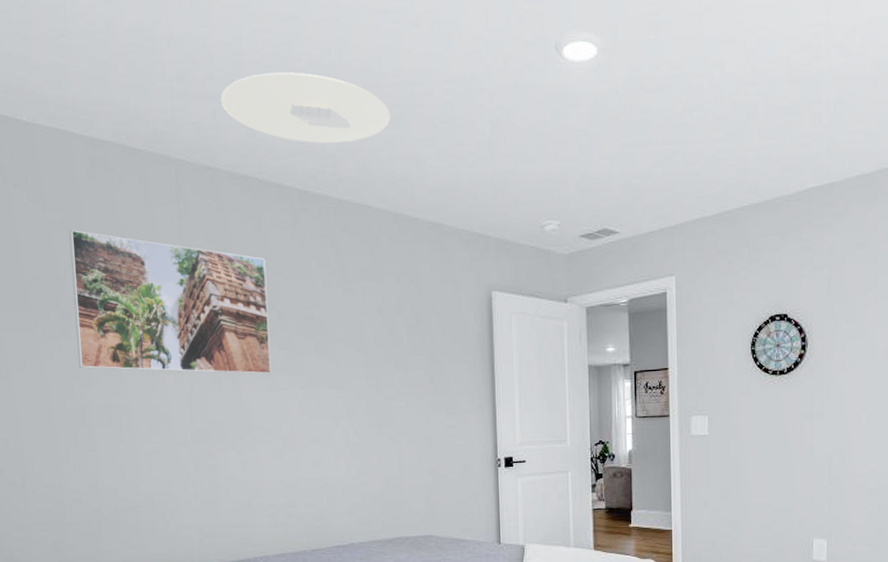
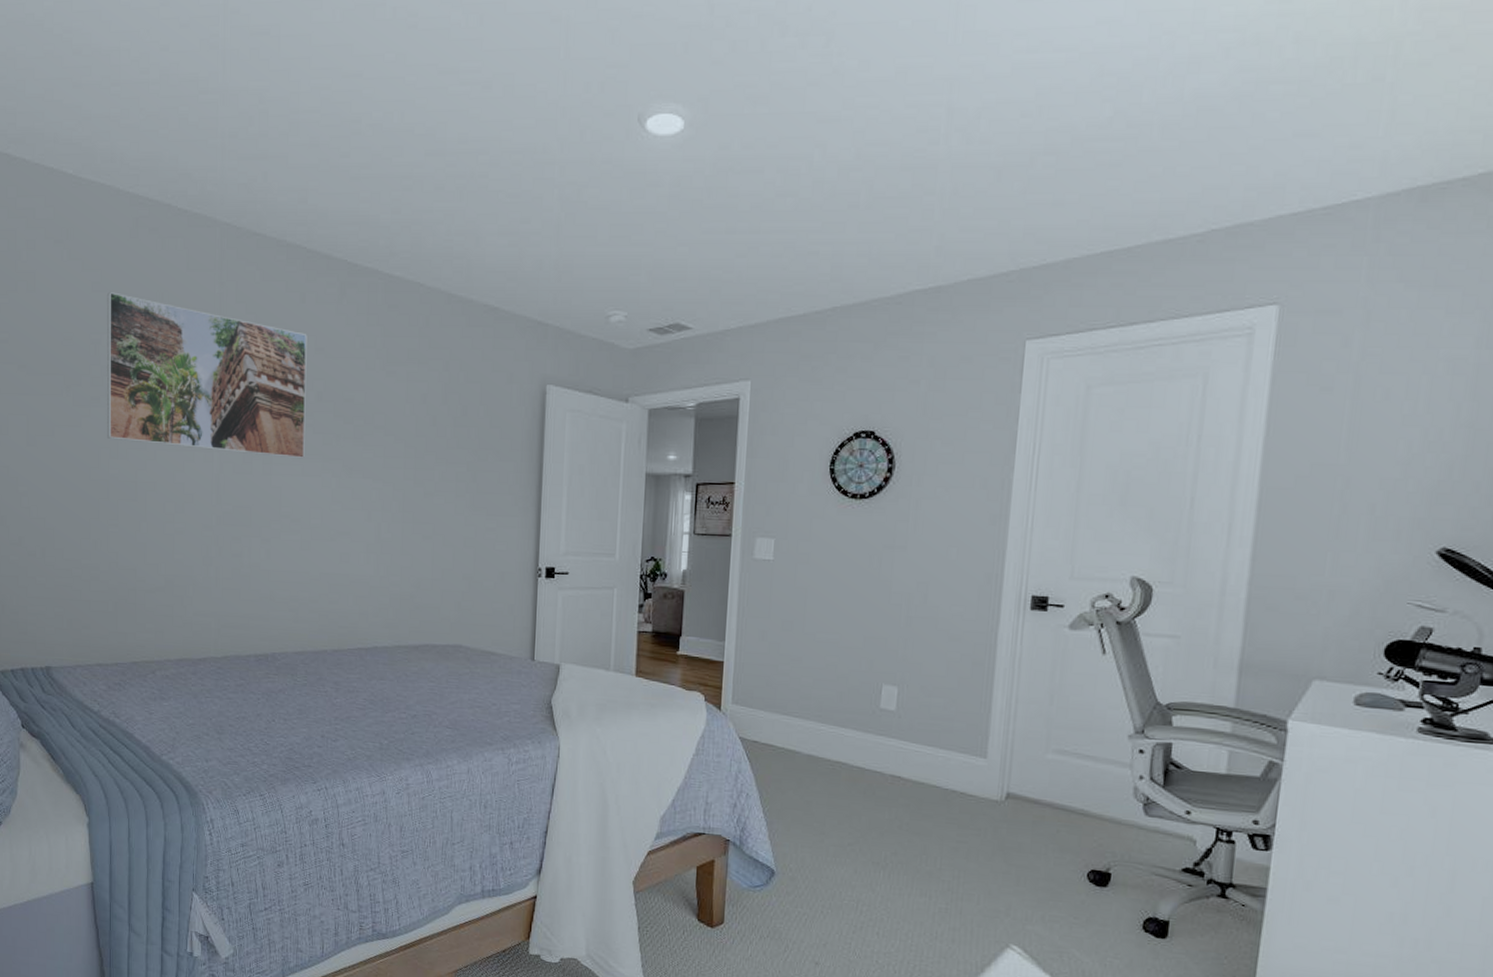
ceiling light: present [220,72,390,144] -> none [273,133,452,213]

